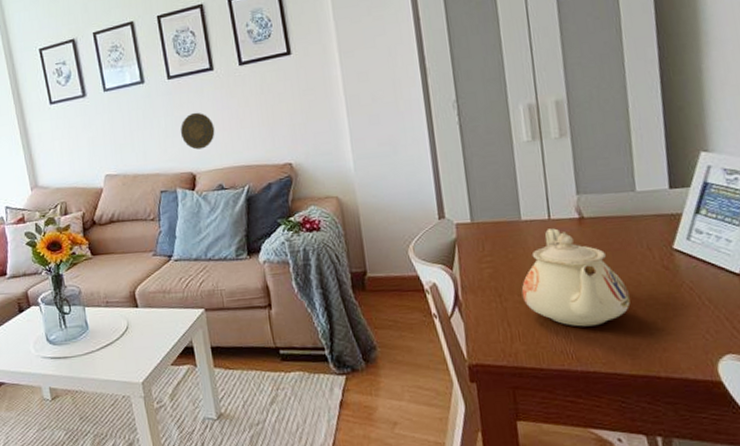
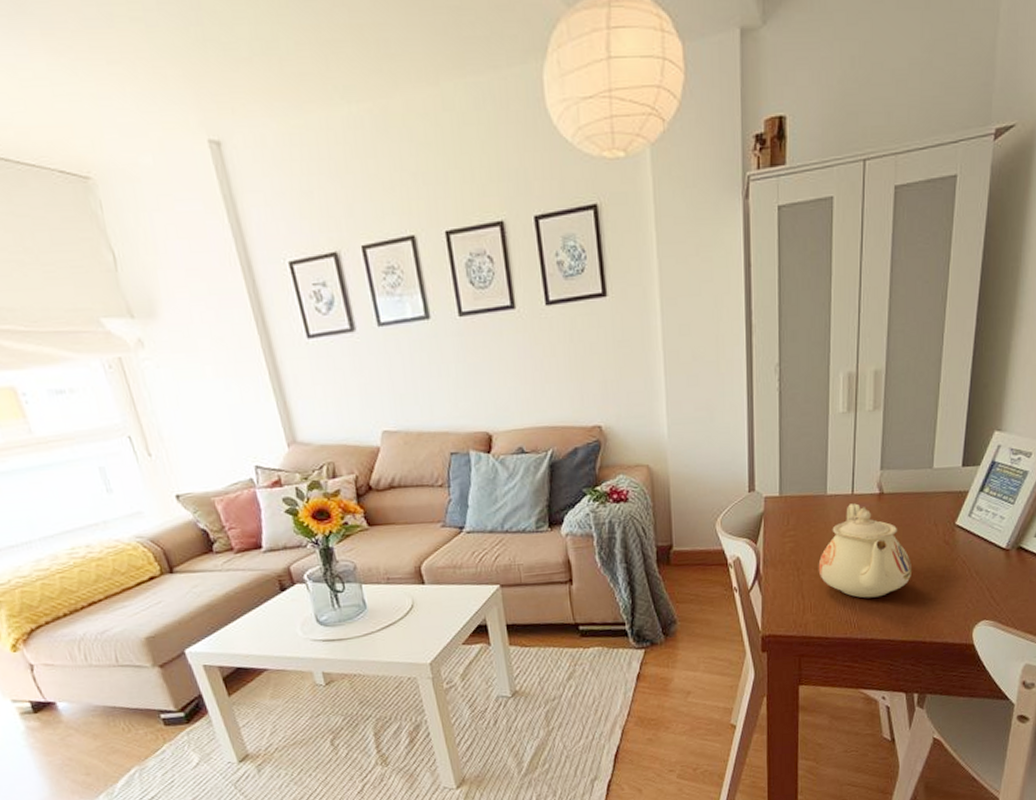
decorative plate: present [180,112,215,150] -> none [474,359,516,405]

